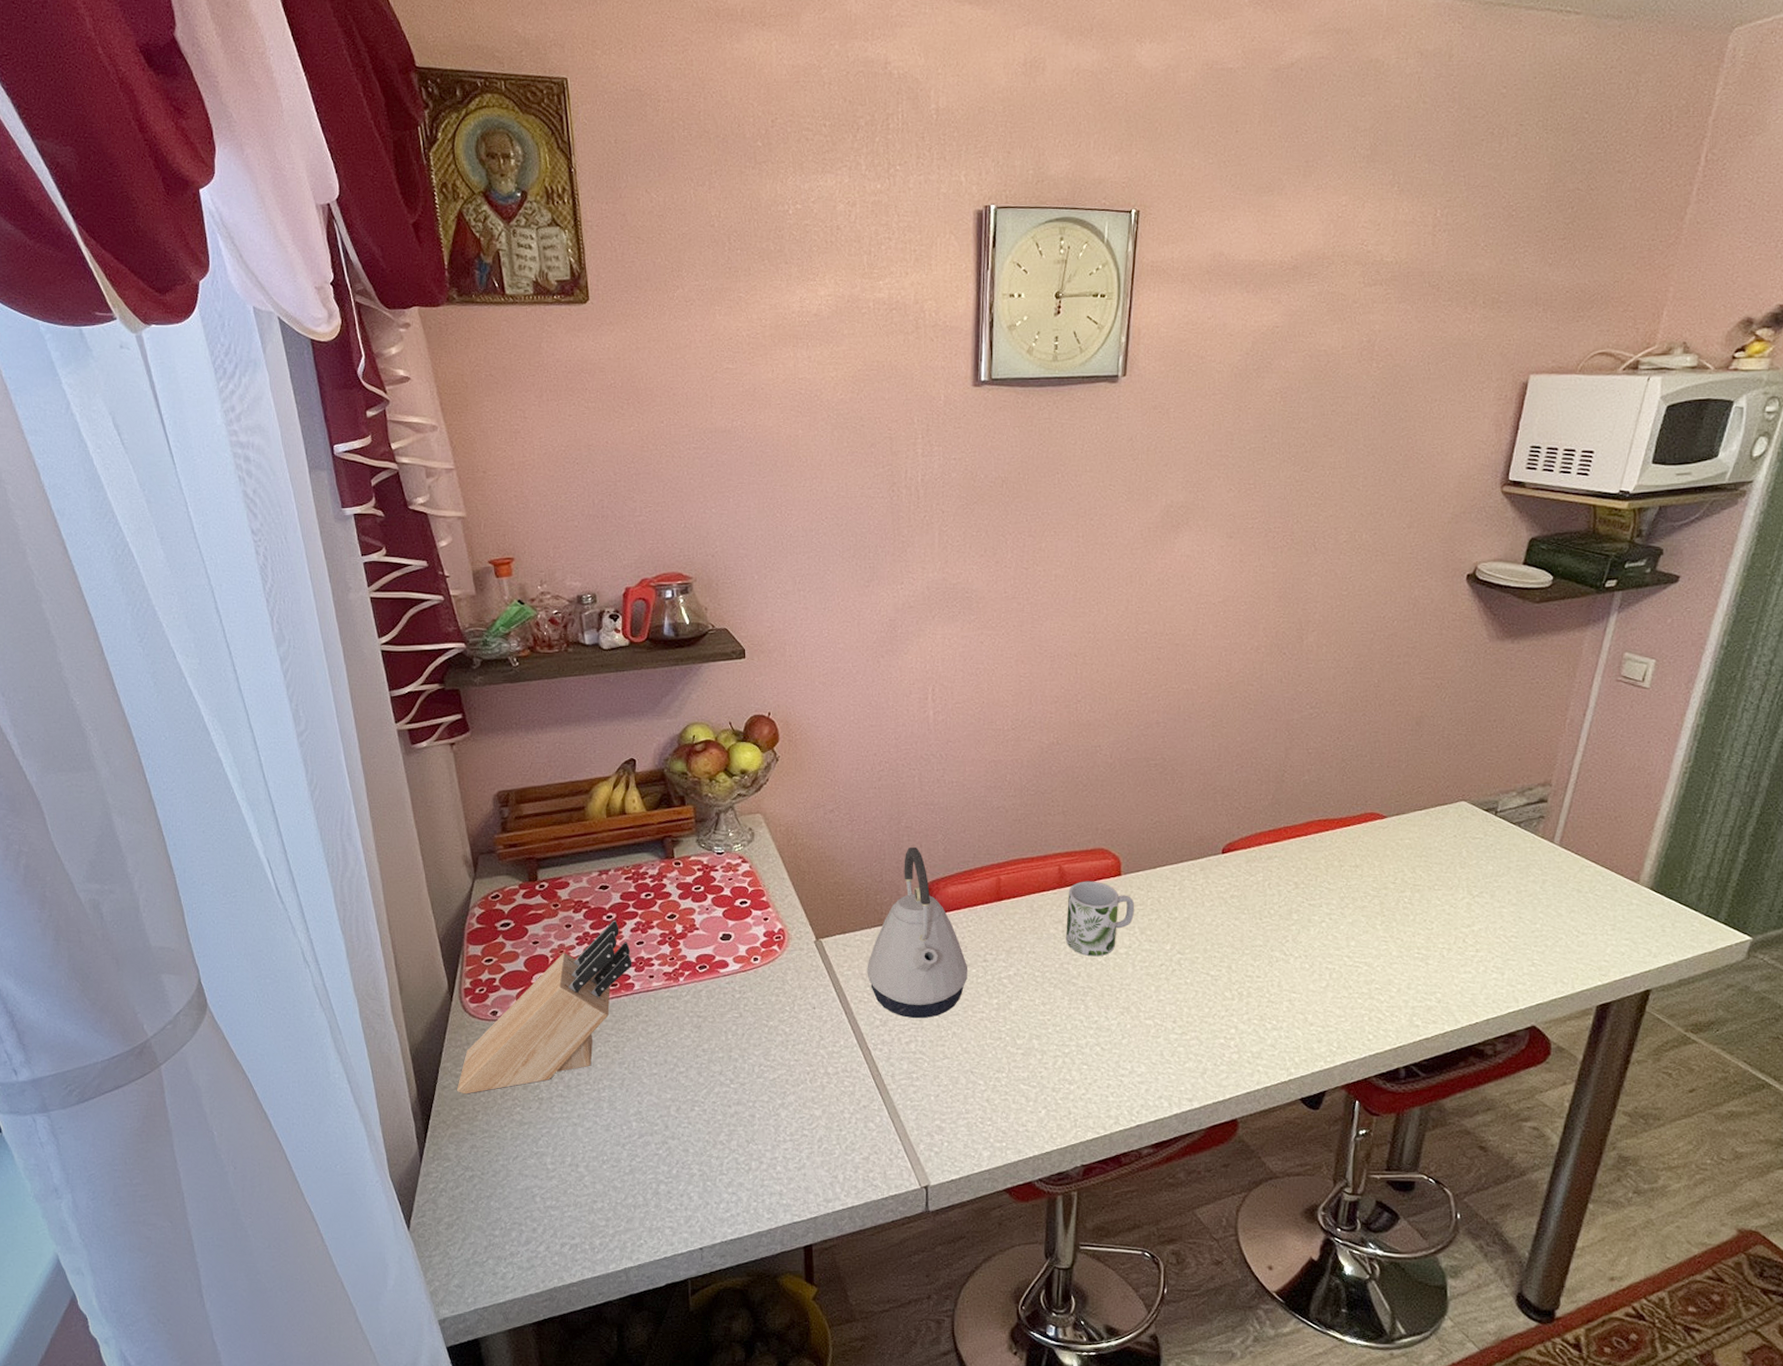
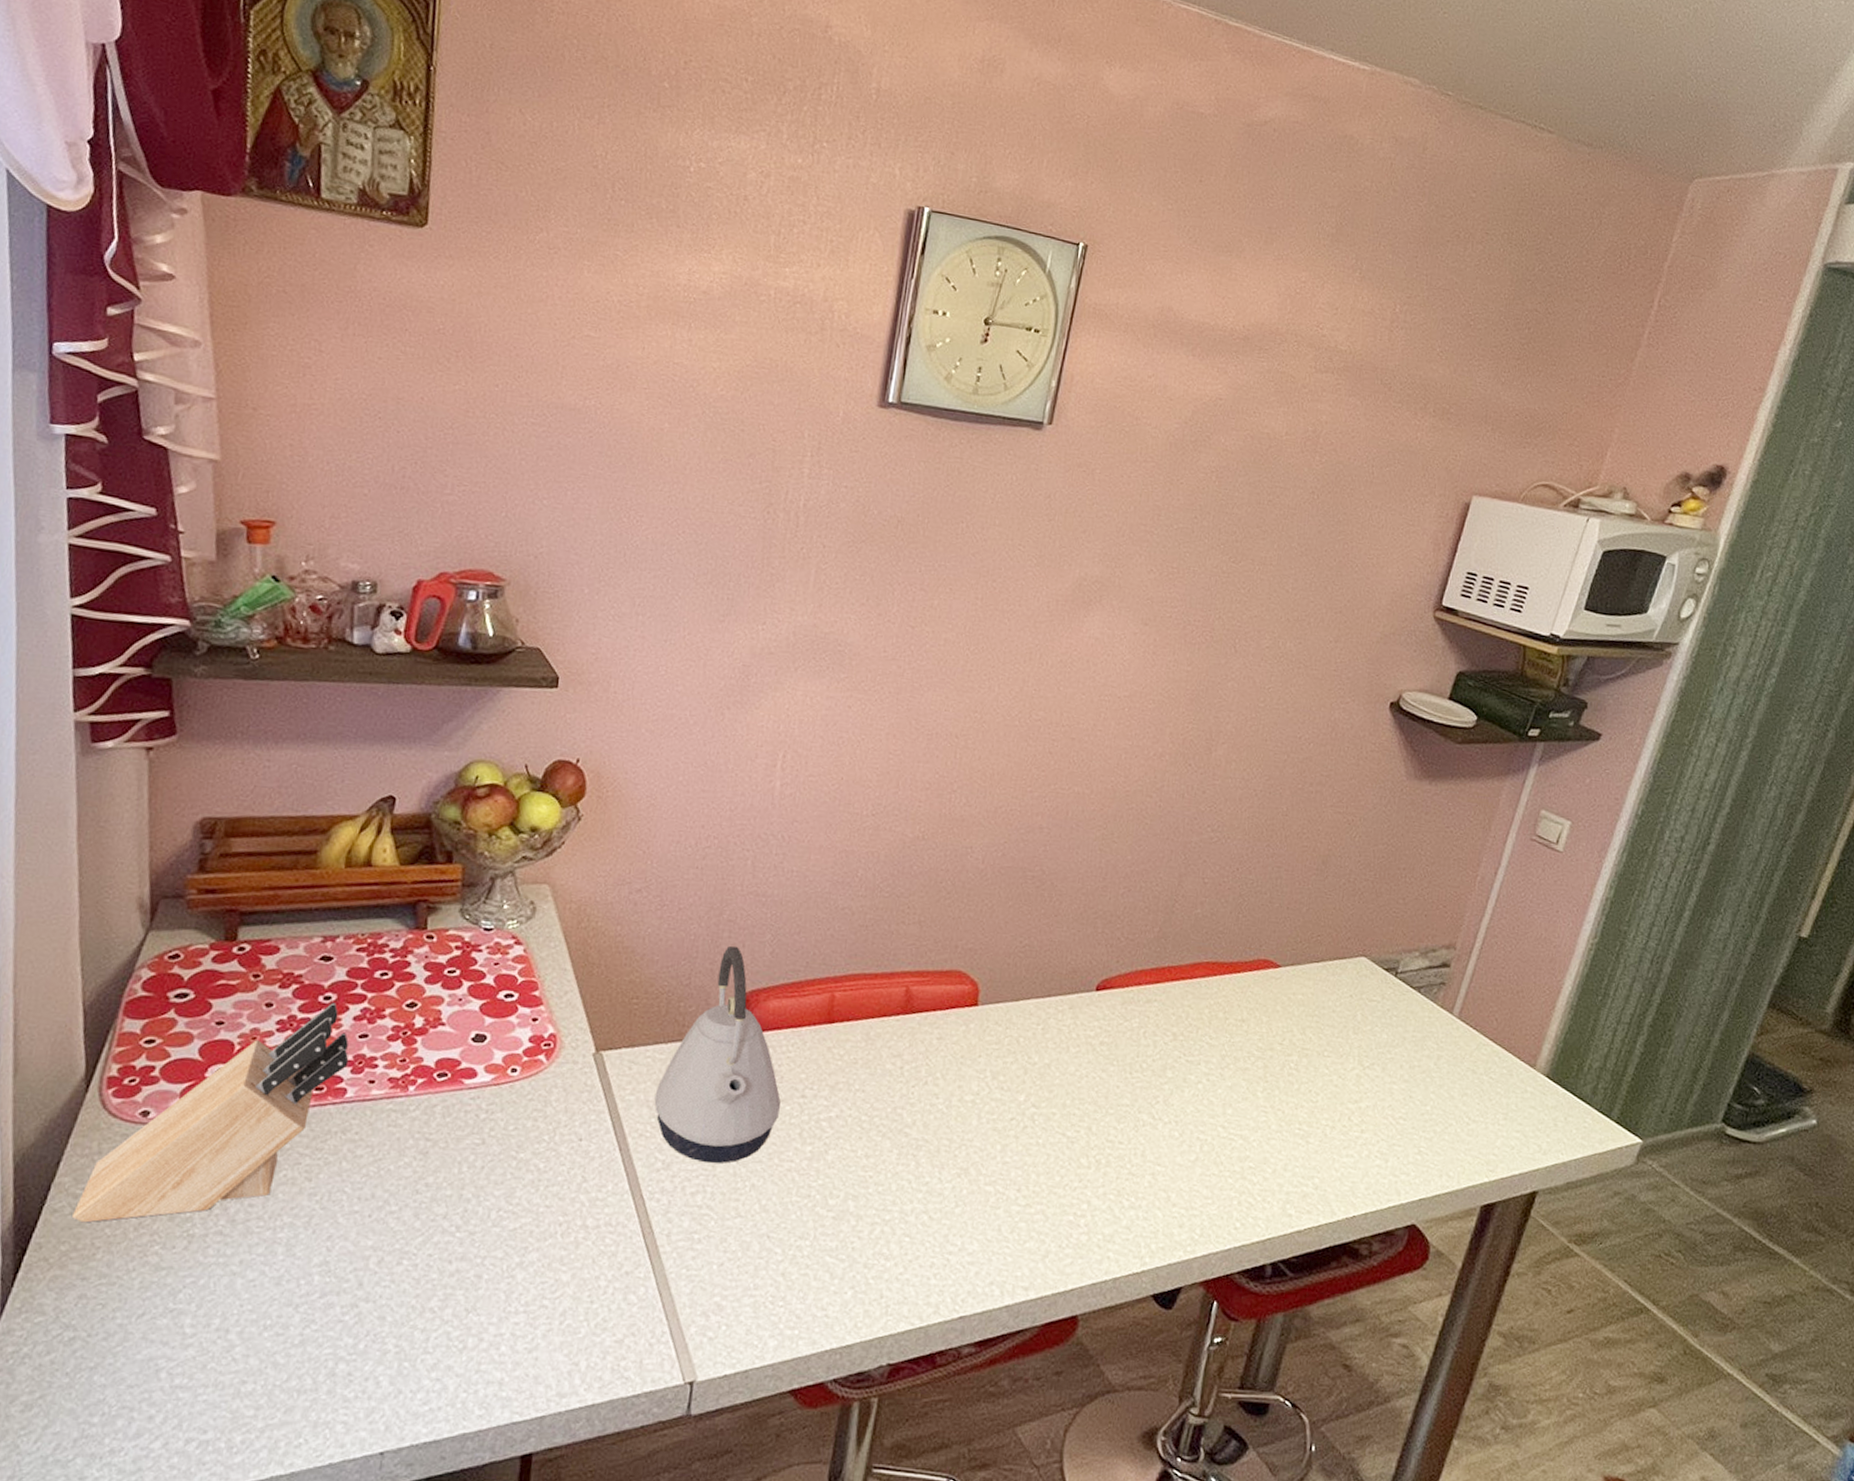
mug: present [1066,881,1134,957] -> none [903,1008,989,1103]

